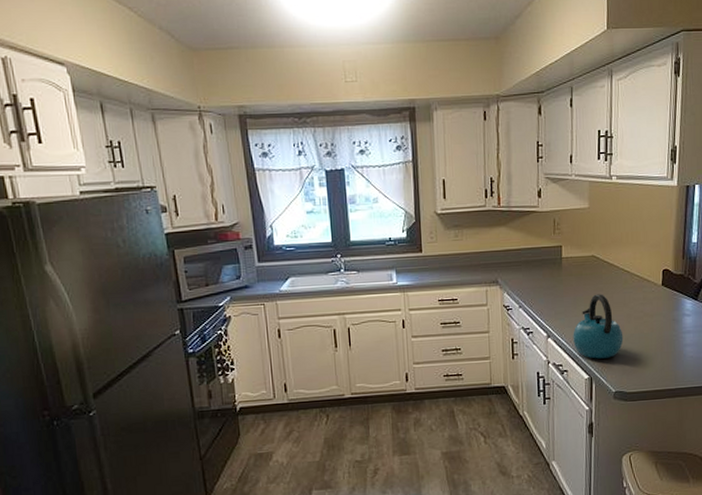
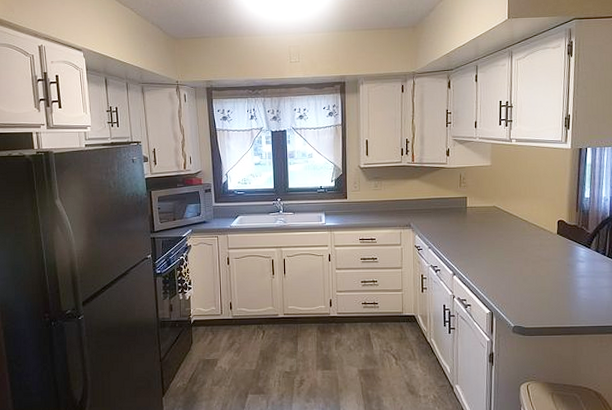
kettle: present [573,294,624,359] -> none [476,239,522,296]

